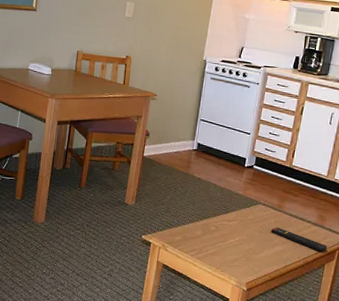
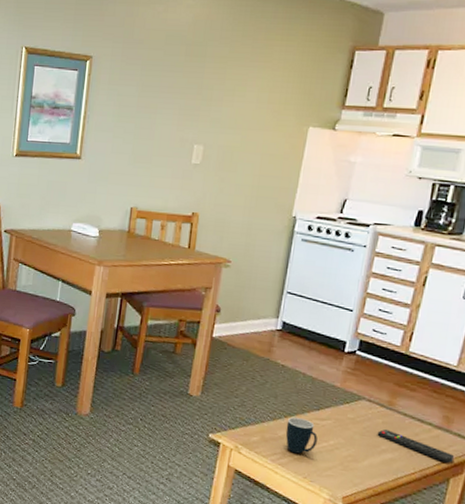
mug: none [202,220,226,250] -> present [285,417,318,454]

